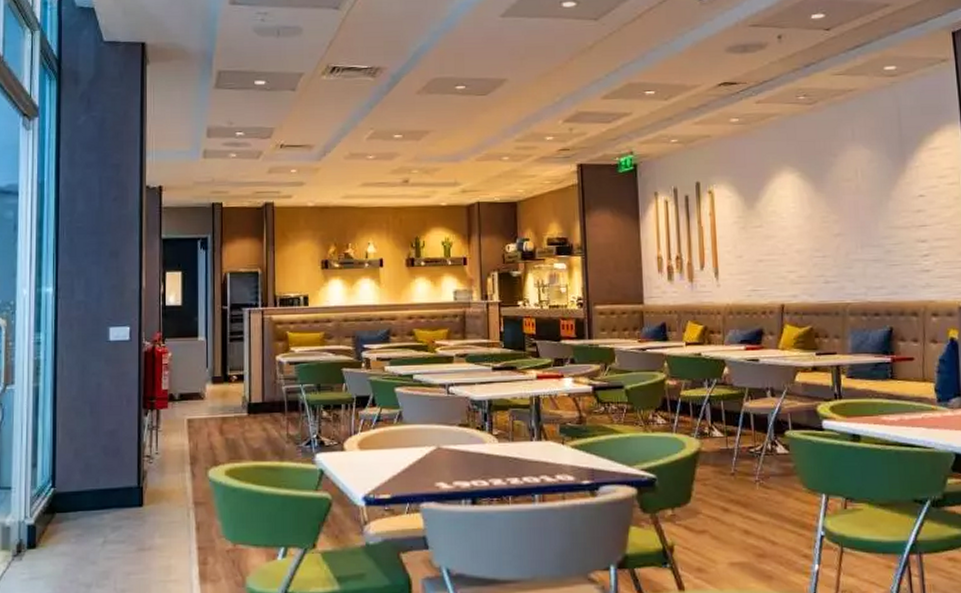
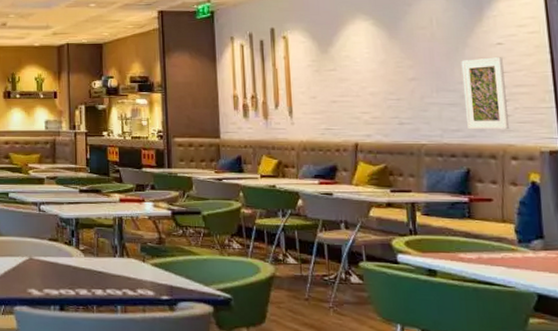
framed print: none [885,210,931,286] -> present [461,57,510,130]

